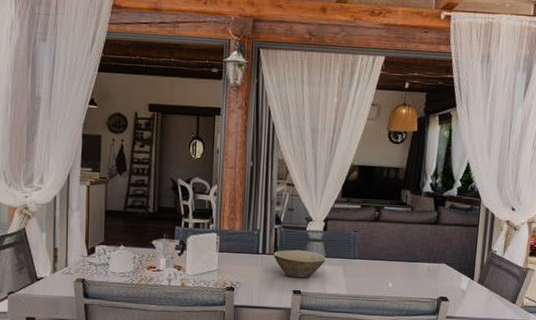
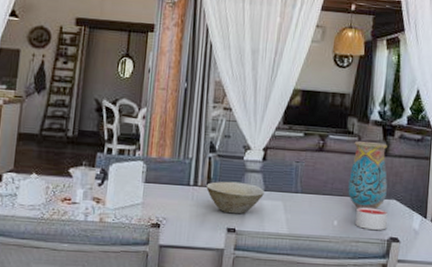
vase: none [401,212,438,273] -> present [348,141,387,209]
candle: none [408,270,438,291] -> present [355,207,388,230]

